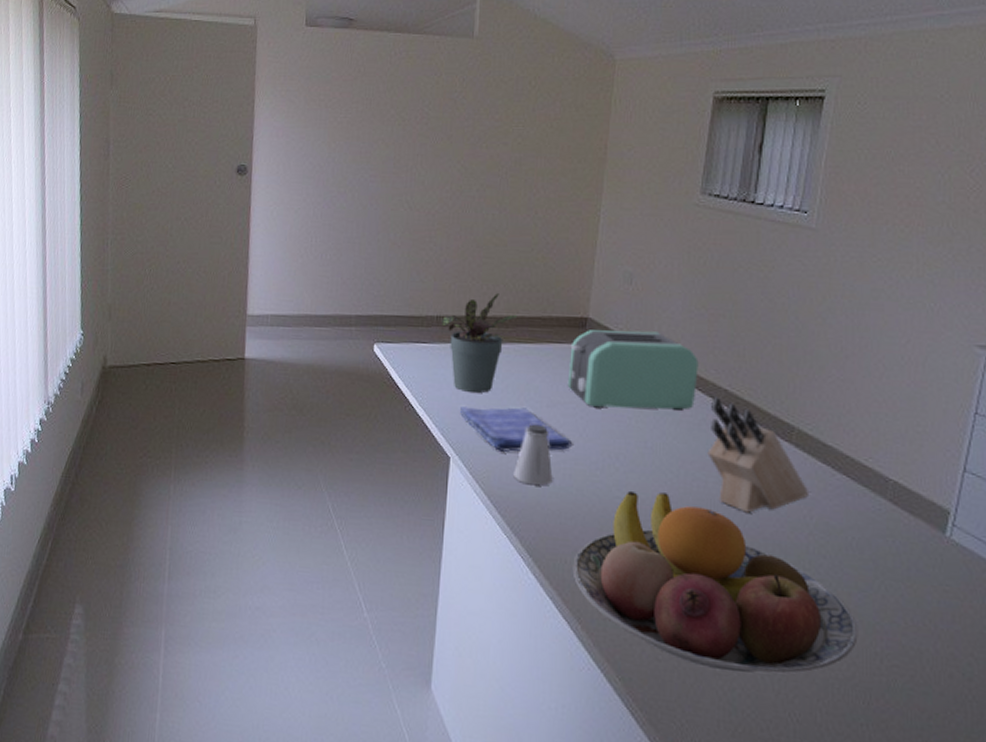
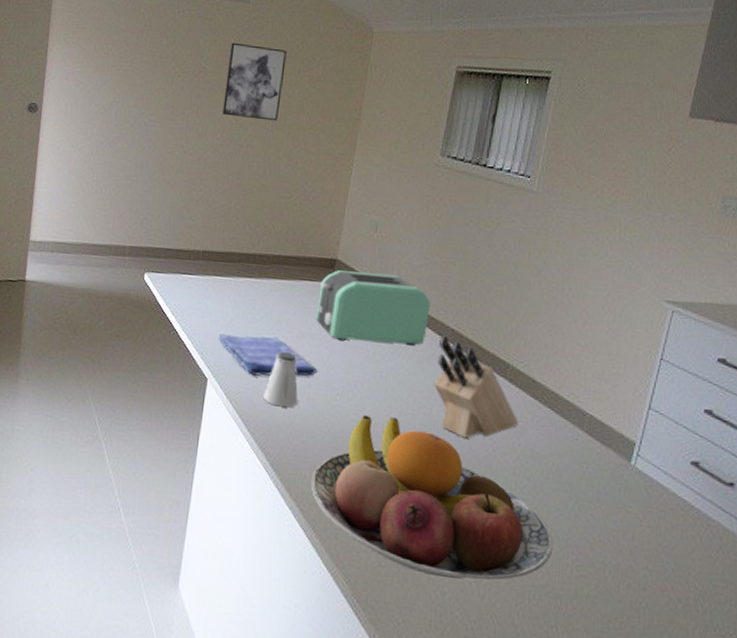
potted plant: present [442,293,517,394] -> none [207,233,274,322]
wall art: none [450,83,518,167] -> present [222,42,287,121]

